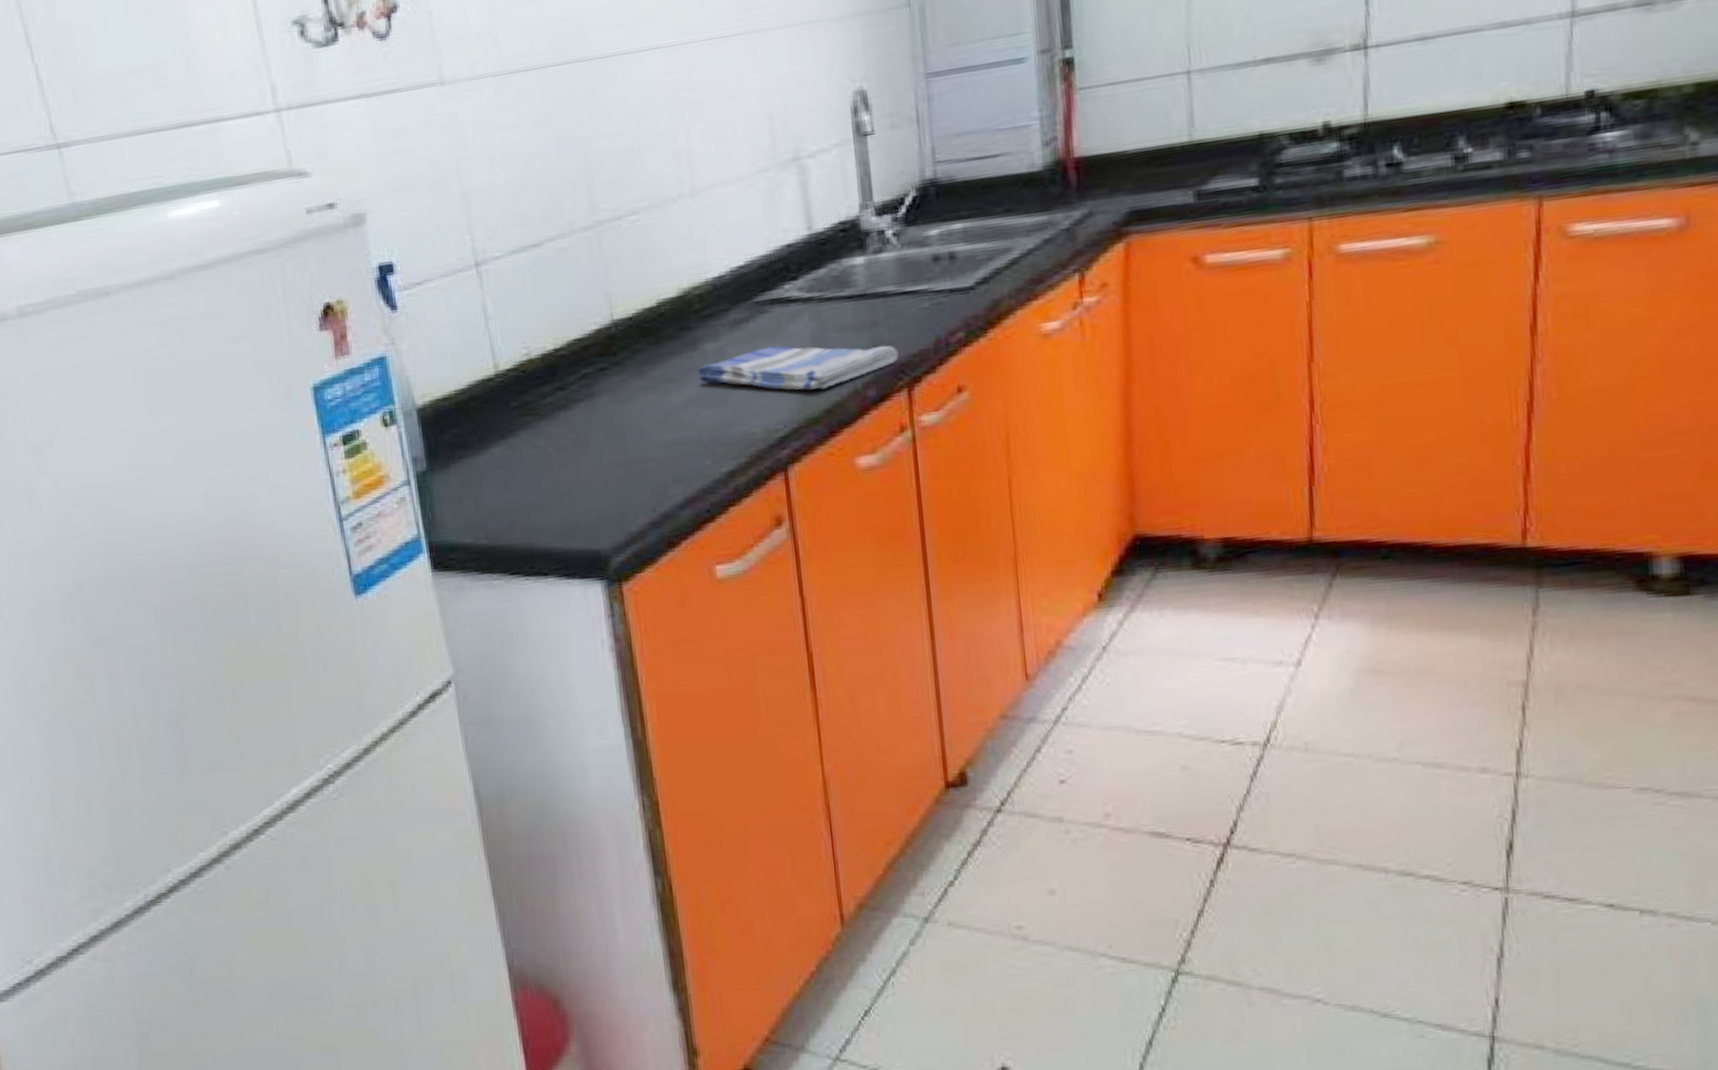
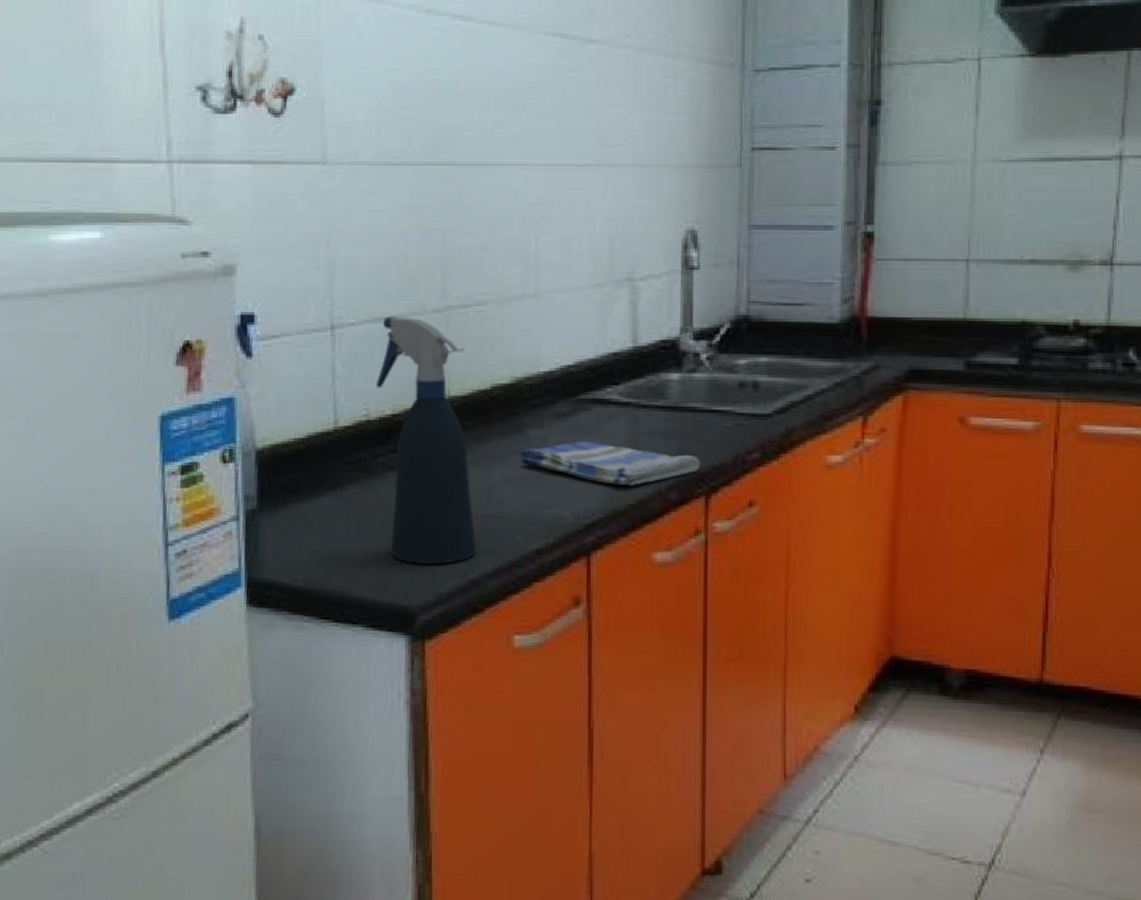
spray bottle: none [531,239,664,505] -> present [376,315,477,565]

